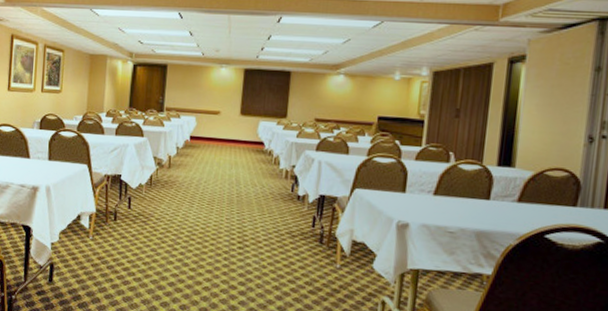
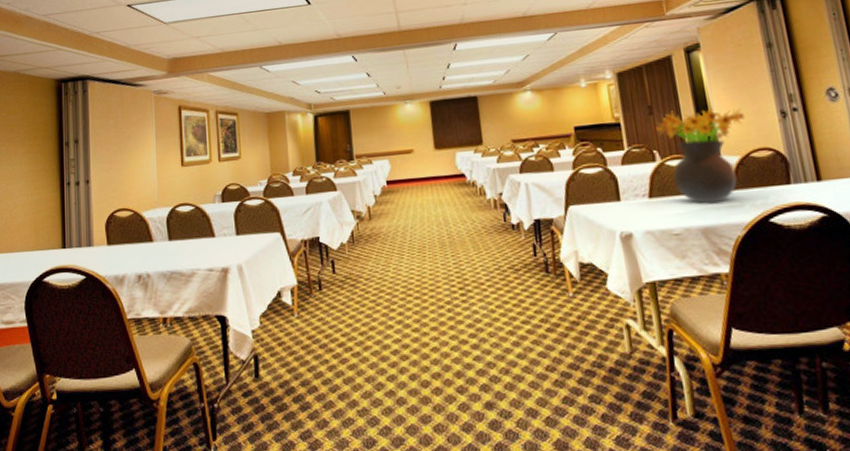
flower arrangement: none [458,117,552,212] -> present [656,107,746,204]

